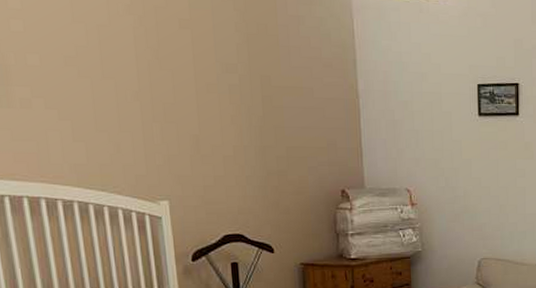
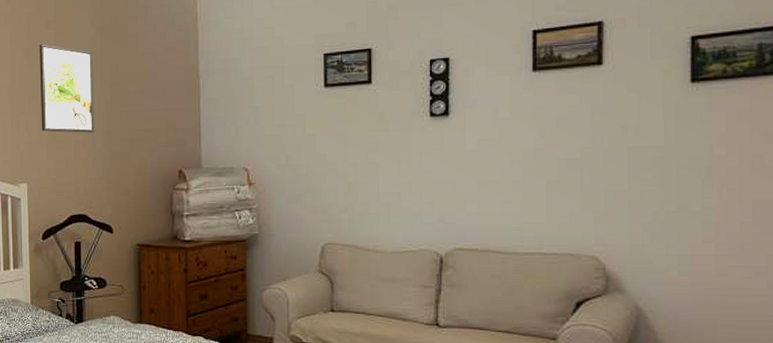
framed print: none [172,45,246,148] -> present [39,44,94,133]

